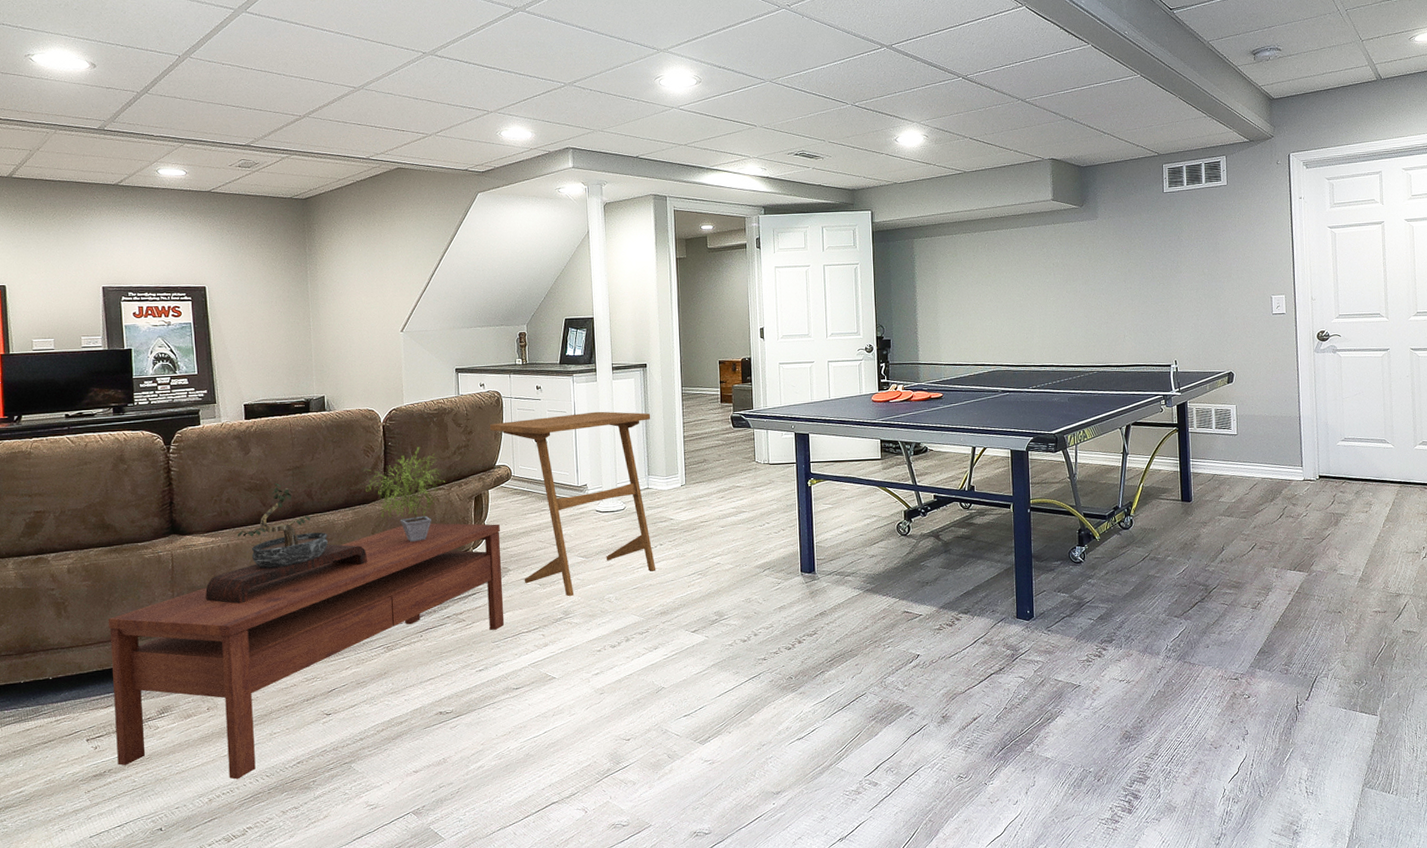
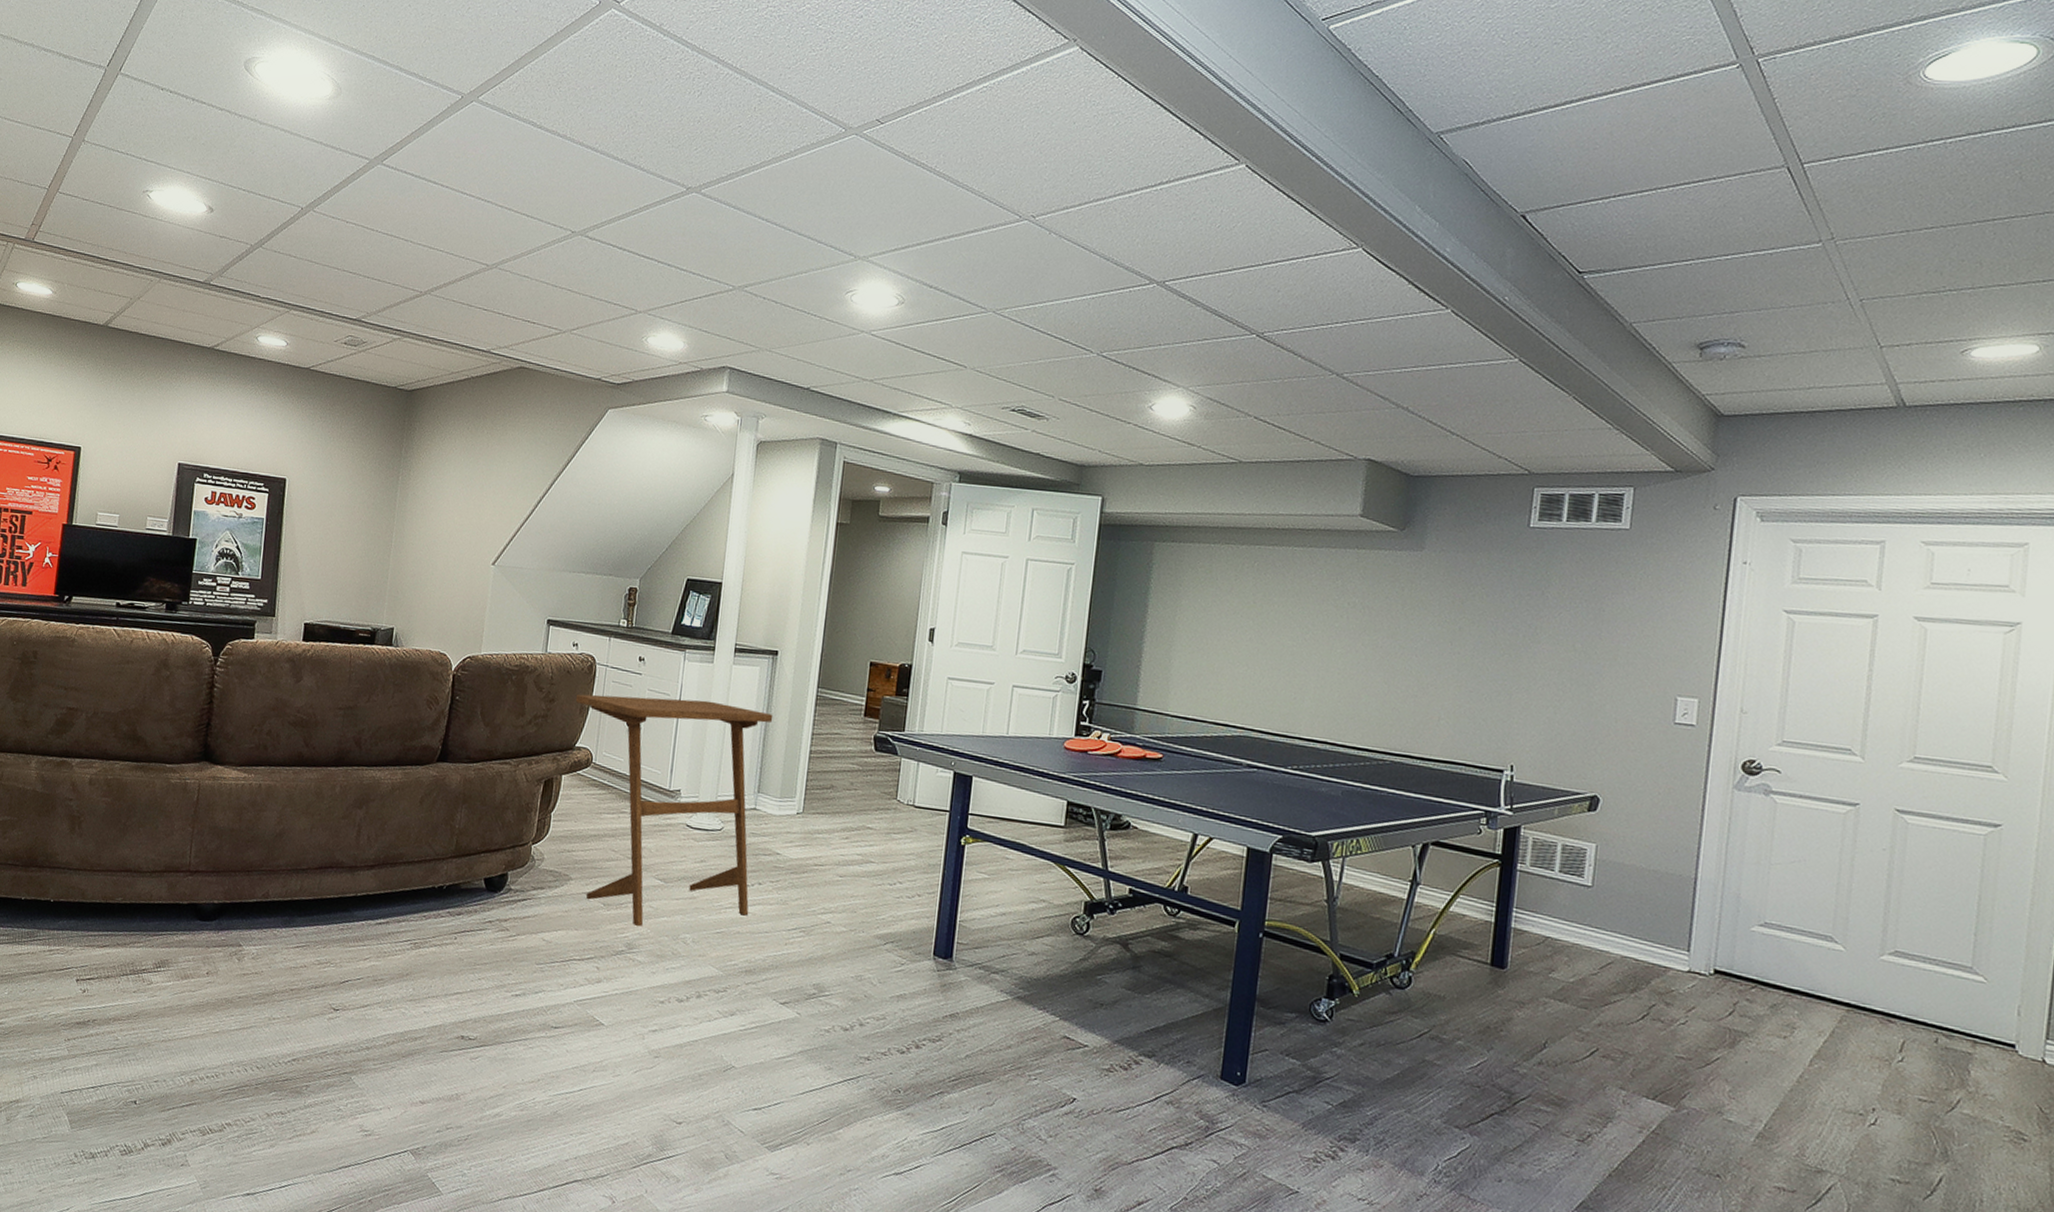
coffee table: present [108,523,504,780] -> none [103,799,568,1064]
bonsai tree: present [205,483,367,604] -> none [226,722,410,857]
potted plant: present [363,446,445,543] -> none [421,706,513,823]

